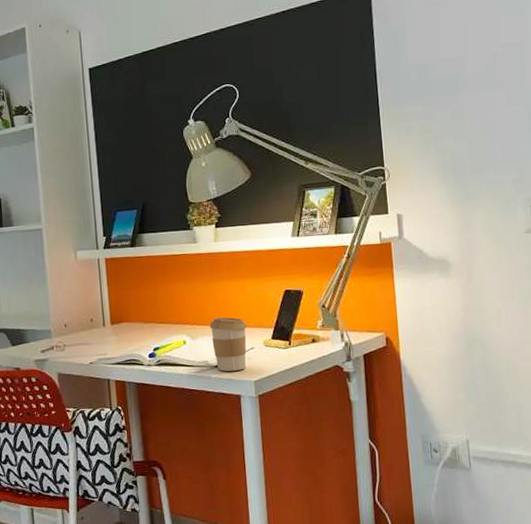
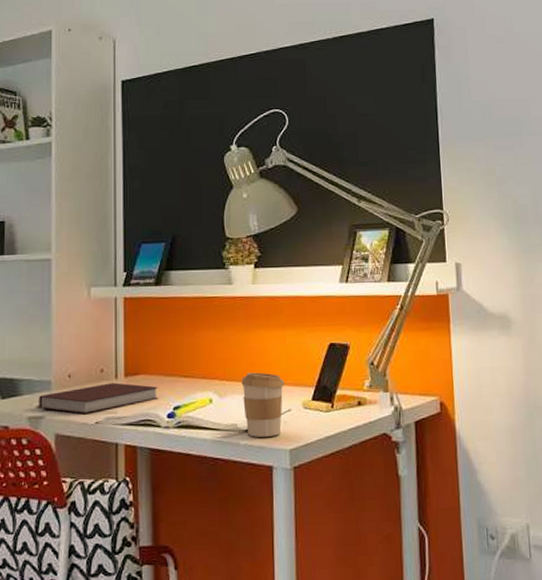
notebook: none [42,330,141,357] -> present [39,382,159,415]

